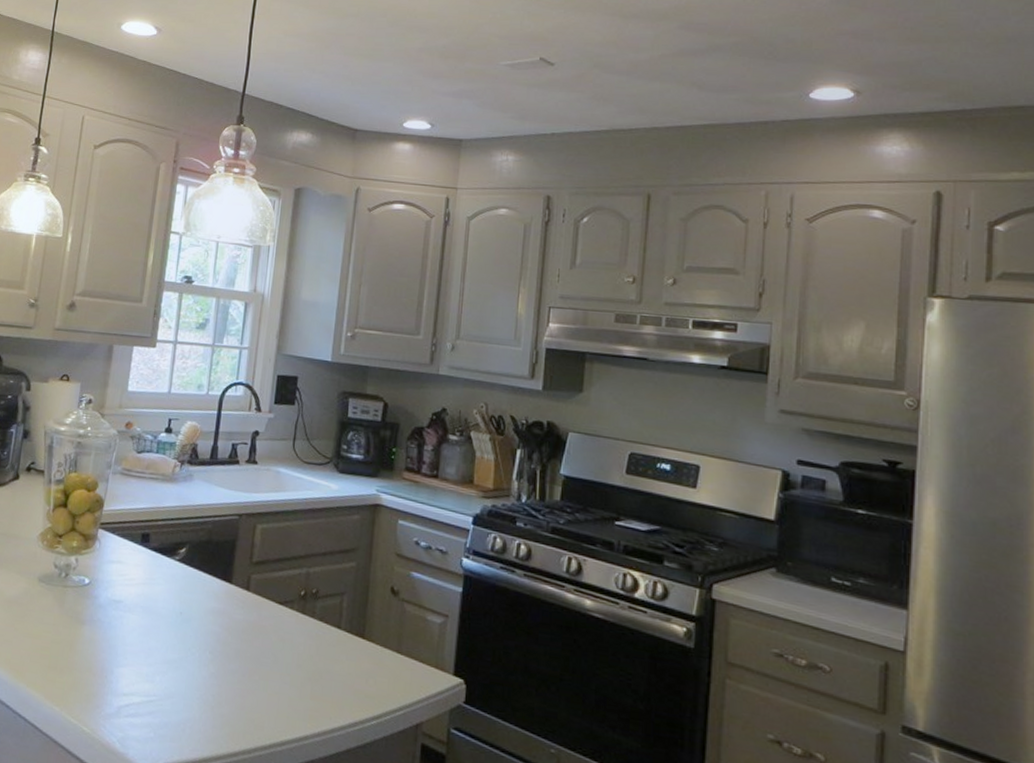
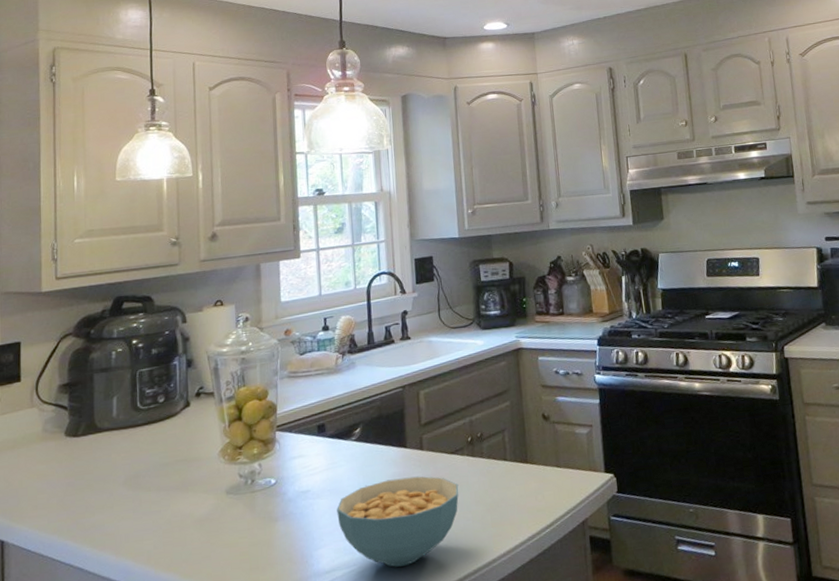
cereal bowl: none [145,613,281,714] -> present [337,476,459,567]

